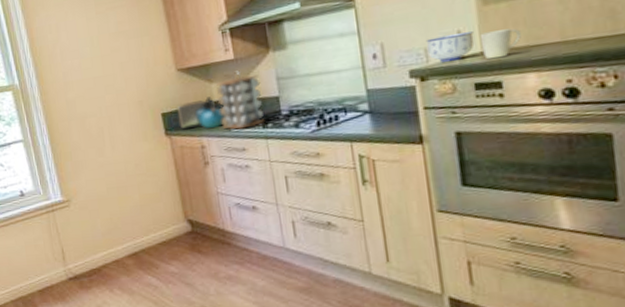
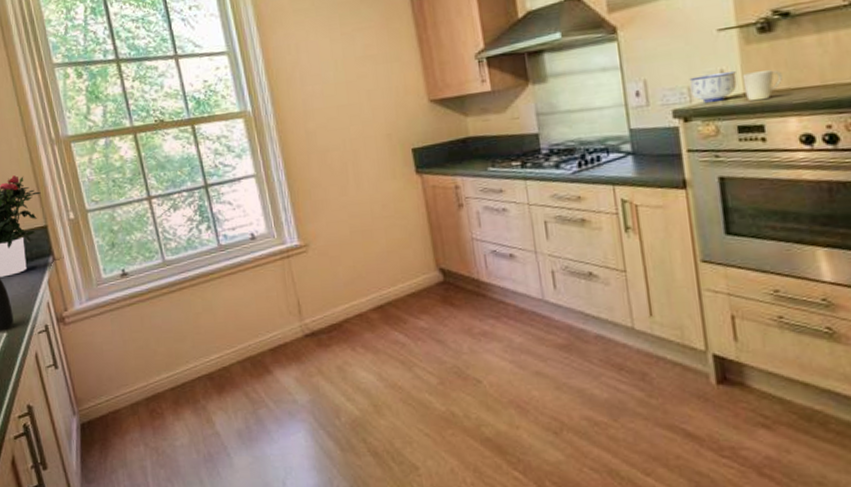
toaster: present [175,98,216,130] -> none [427,133,472,168]
kettle: present [199,96,225,128] -> none [453,131,481,167]
spice rack: present [216,70,266,130] -> none [472,104,524,169]

